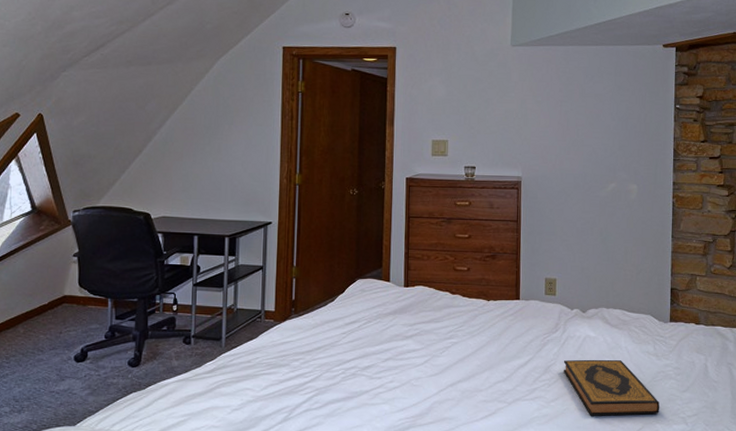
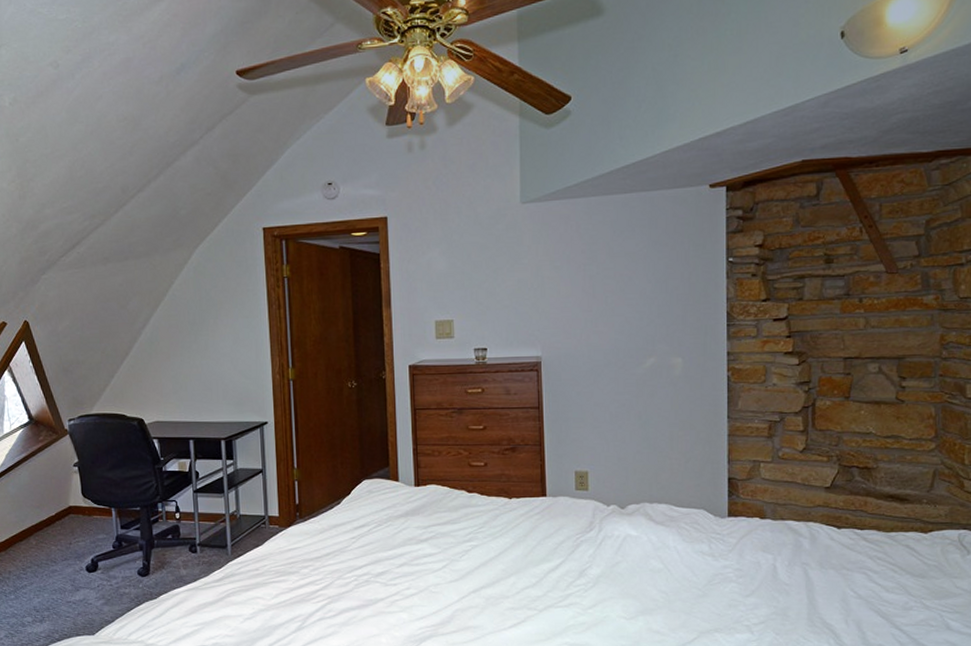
hardback book: present [563,359,660,416] -> none [600,561,719,624]

